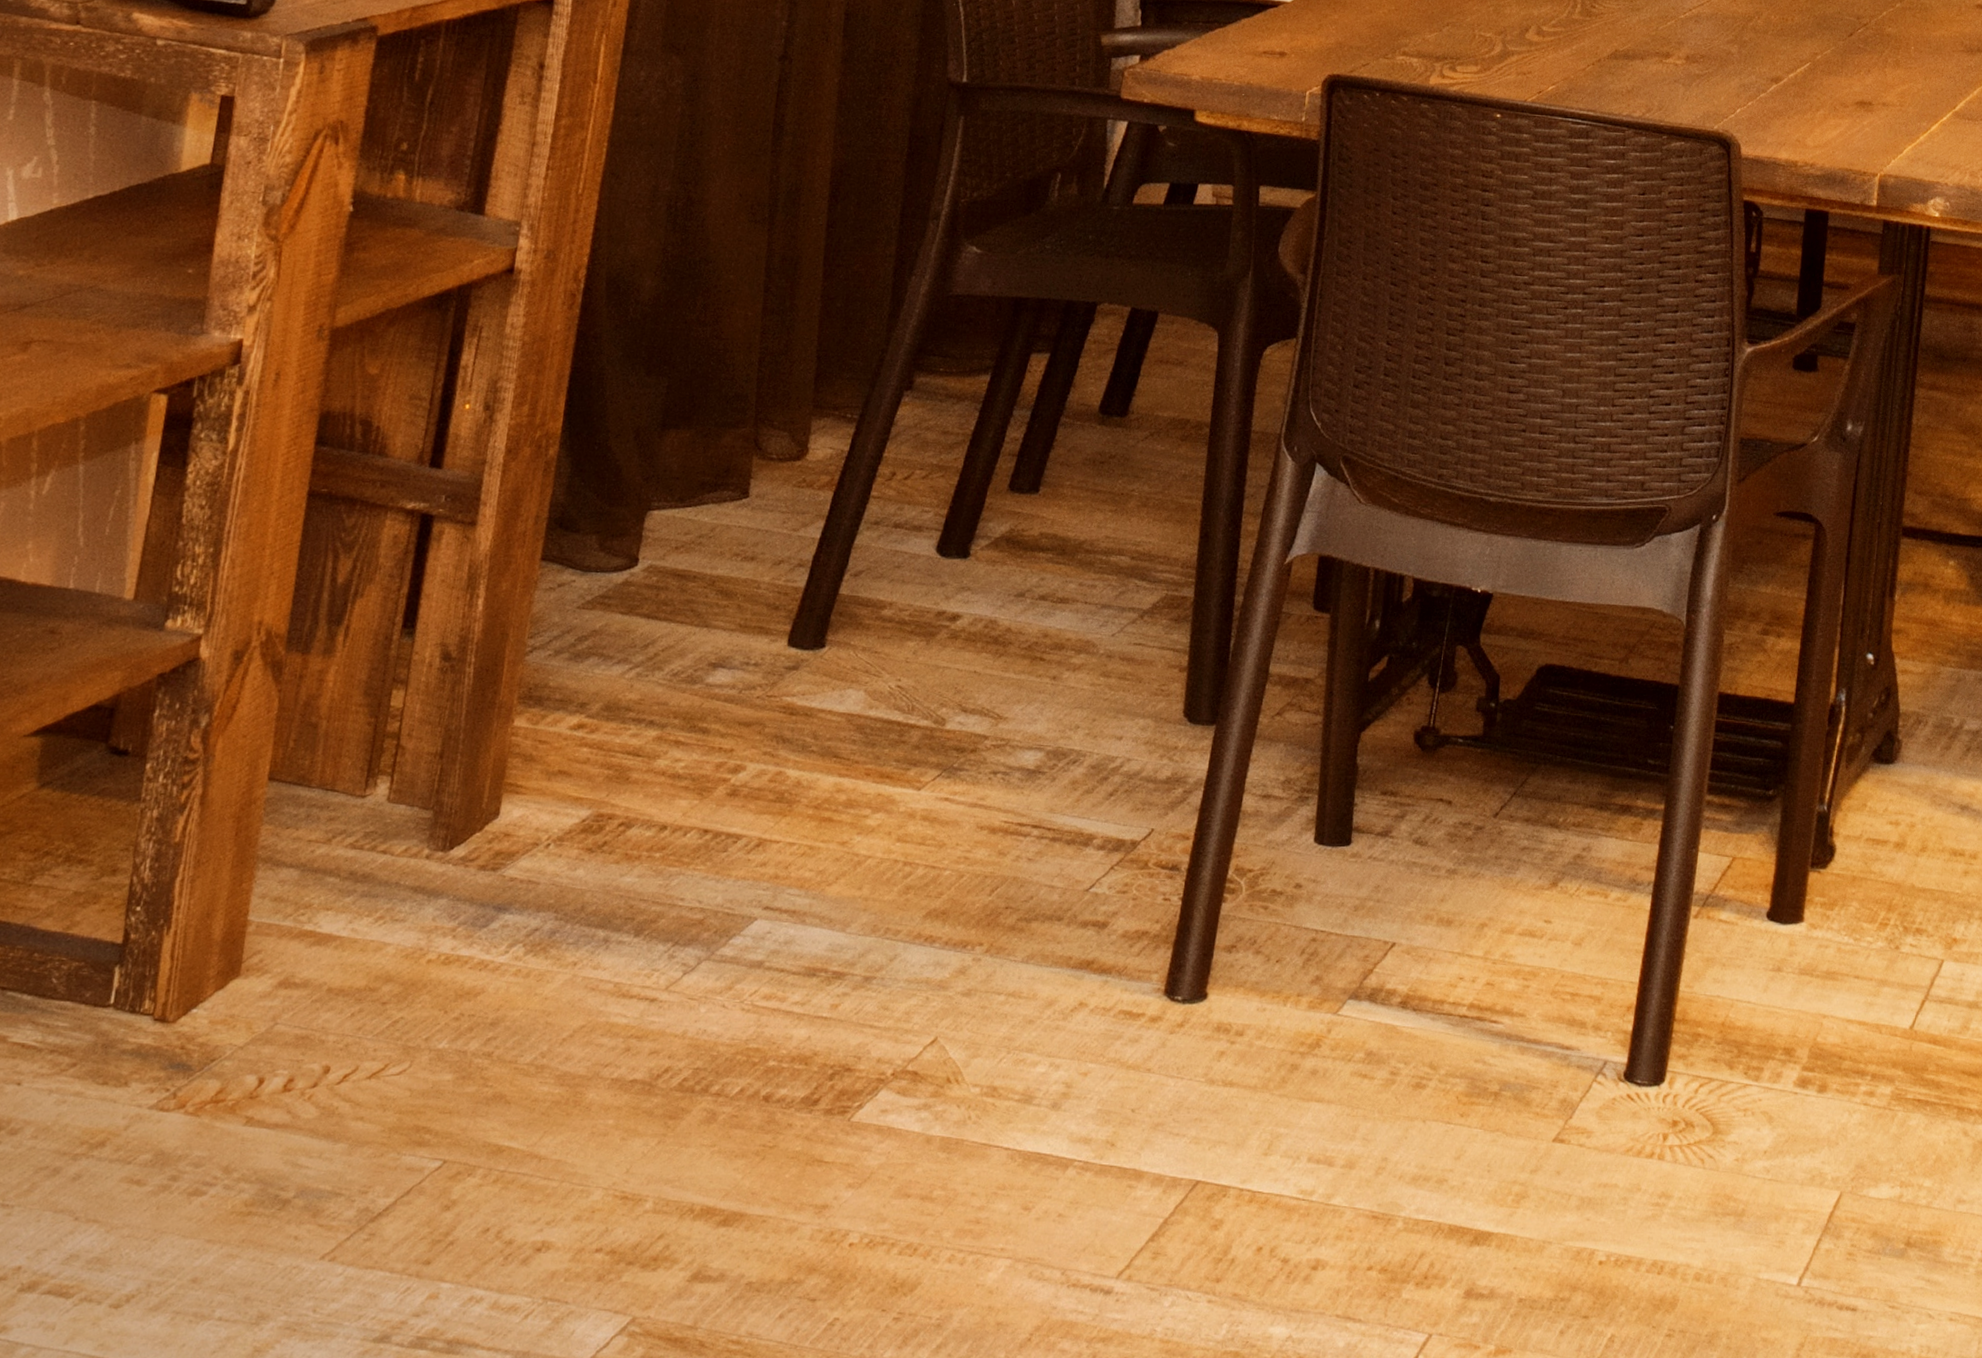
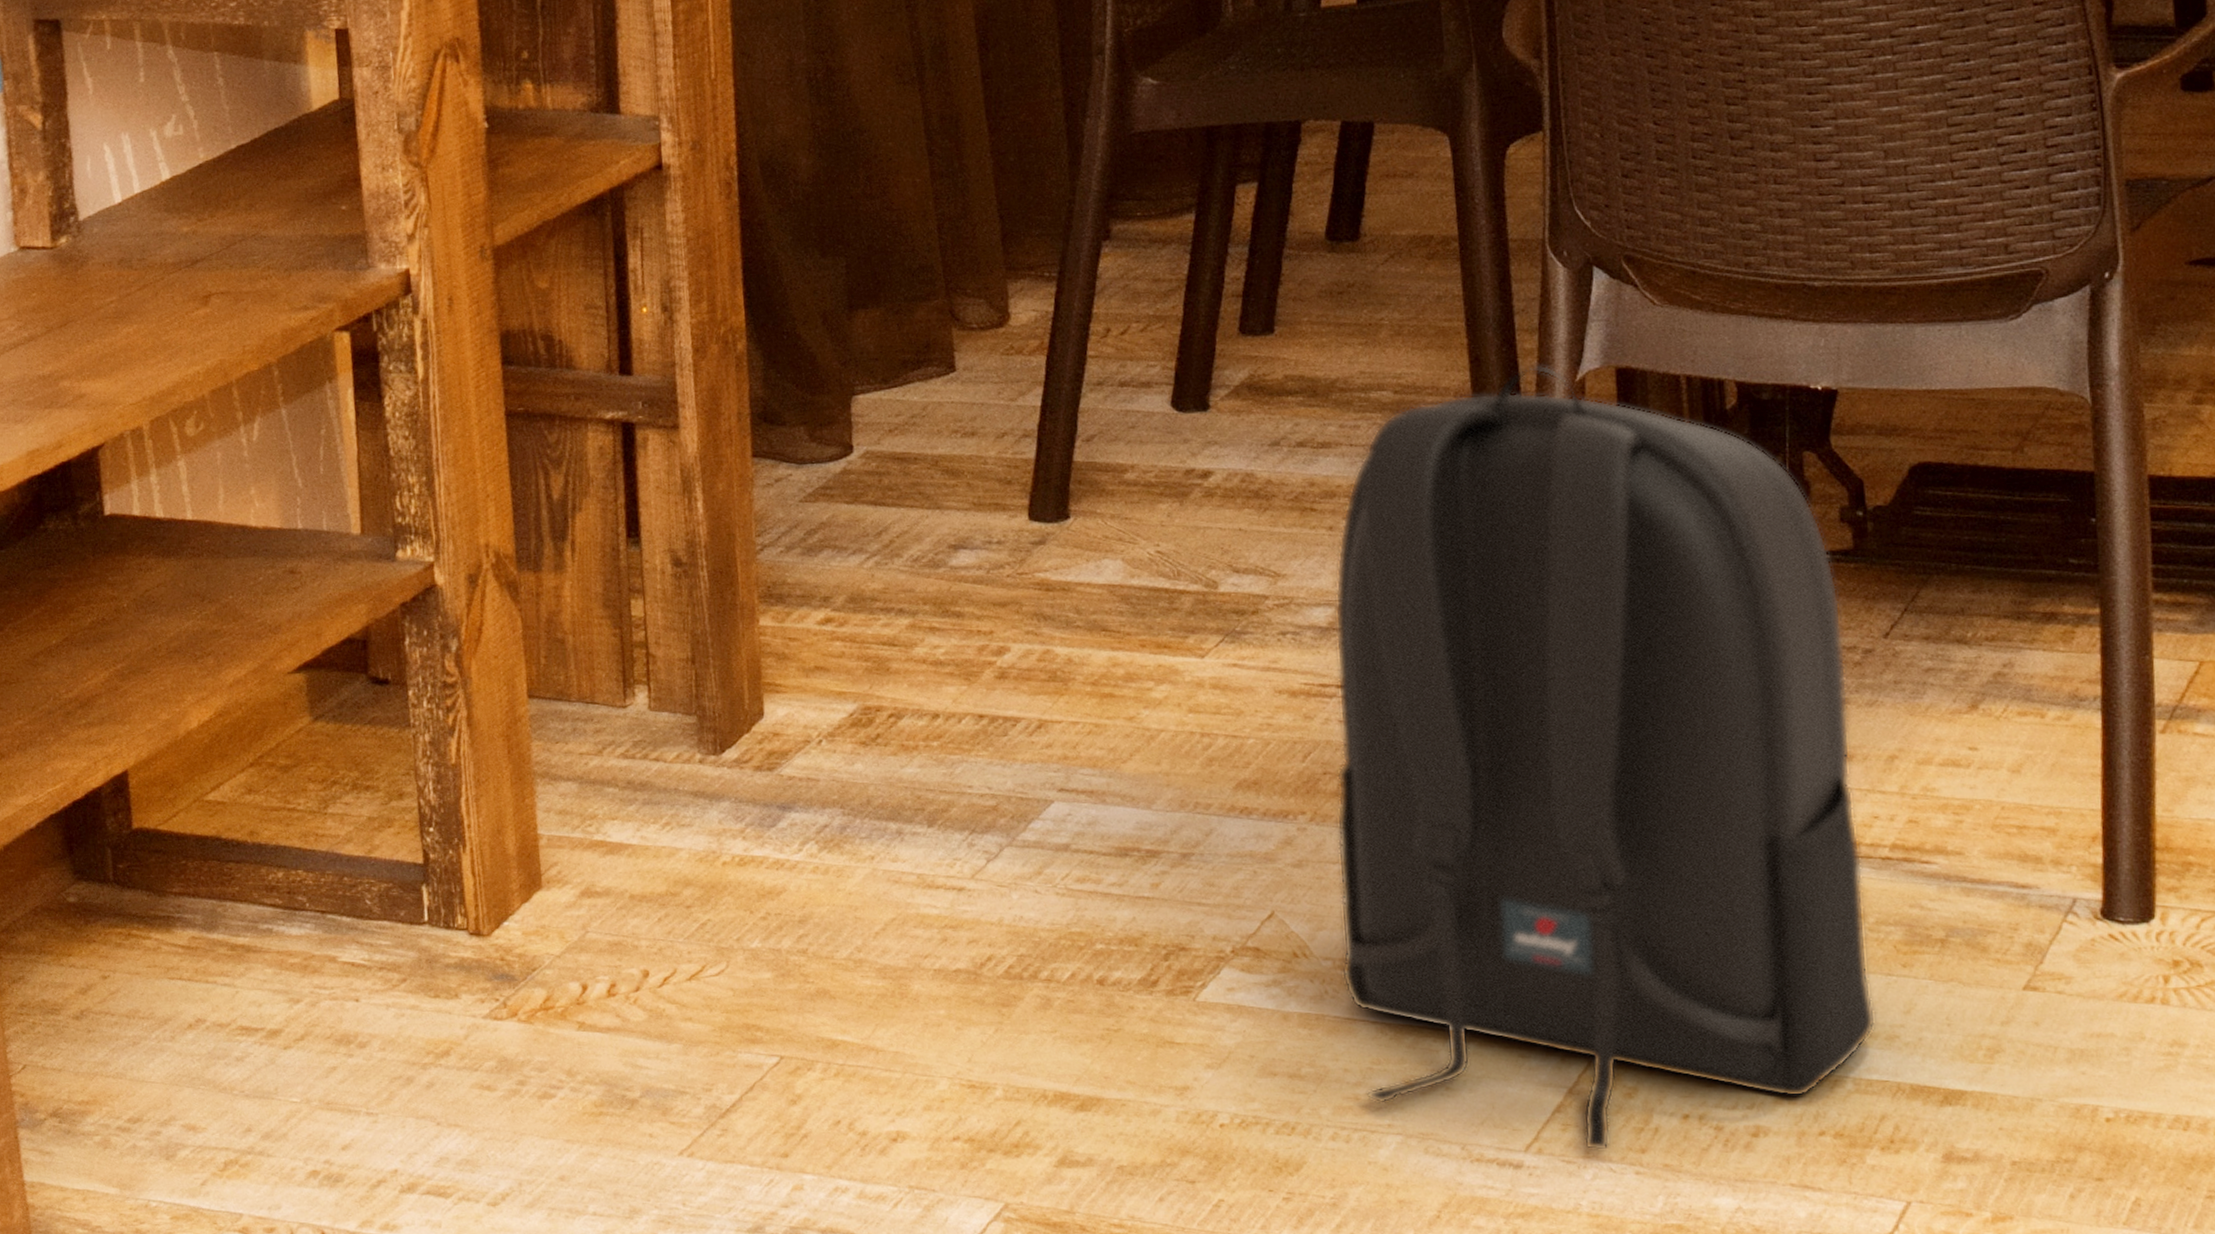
backpack: none [985,546,1465,1280] -> present [1334,365,1877,1152]

